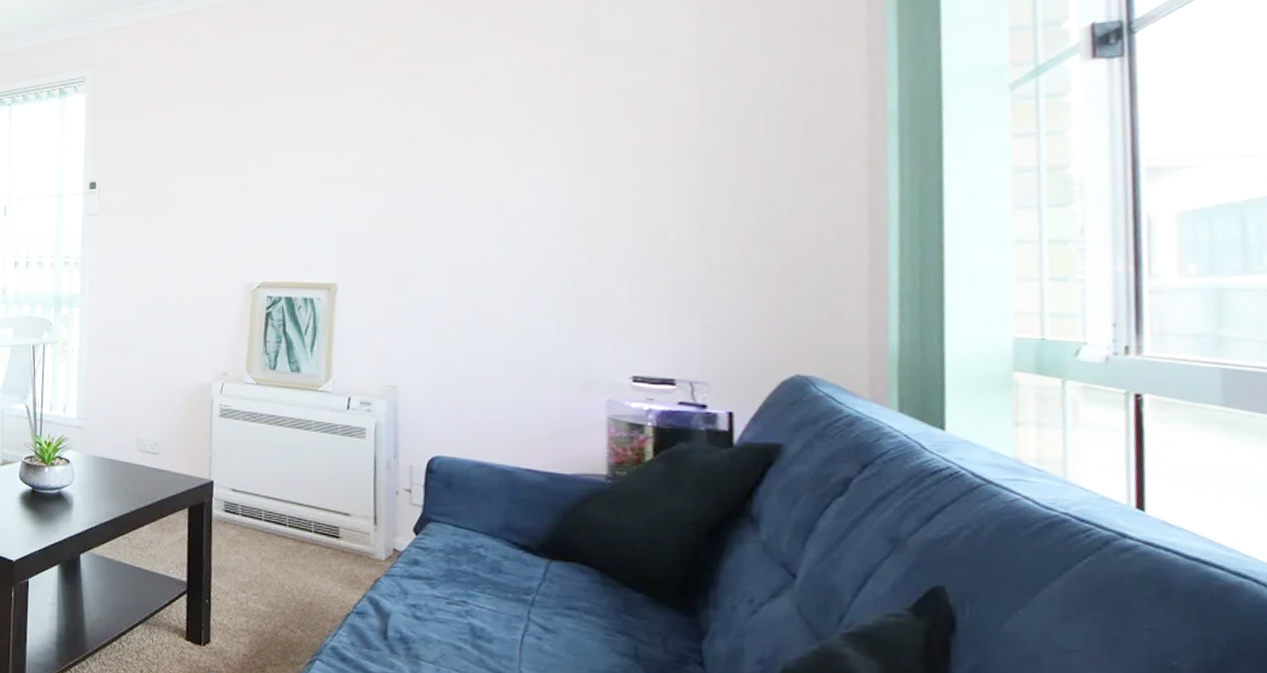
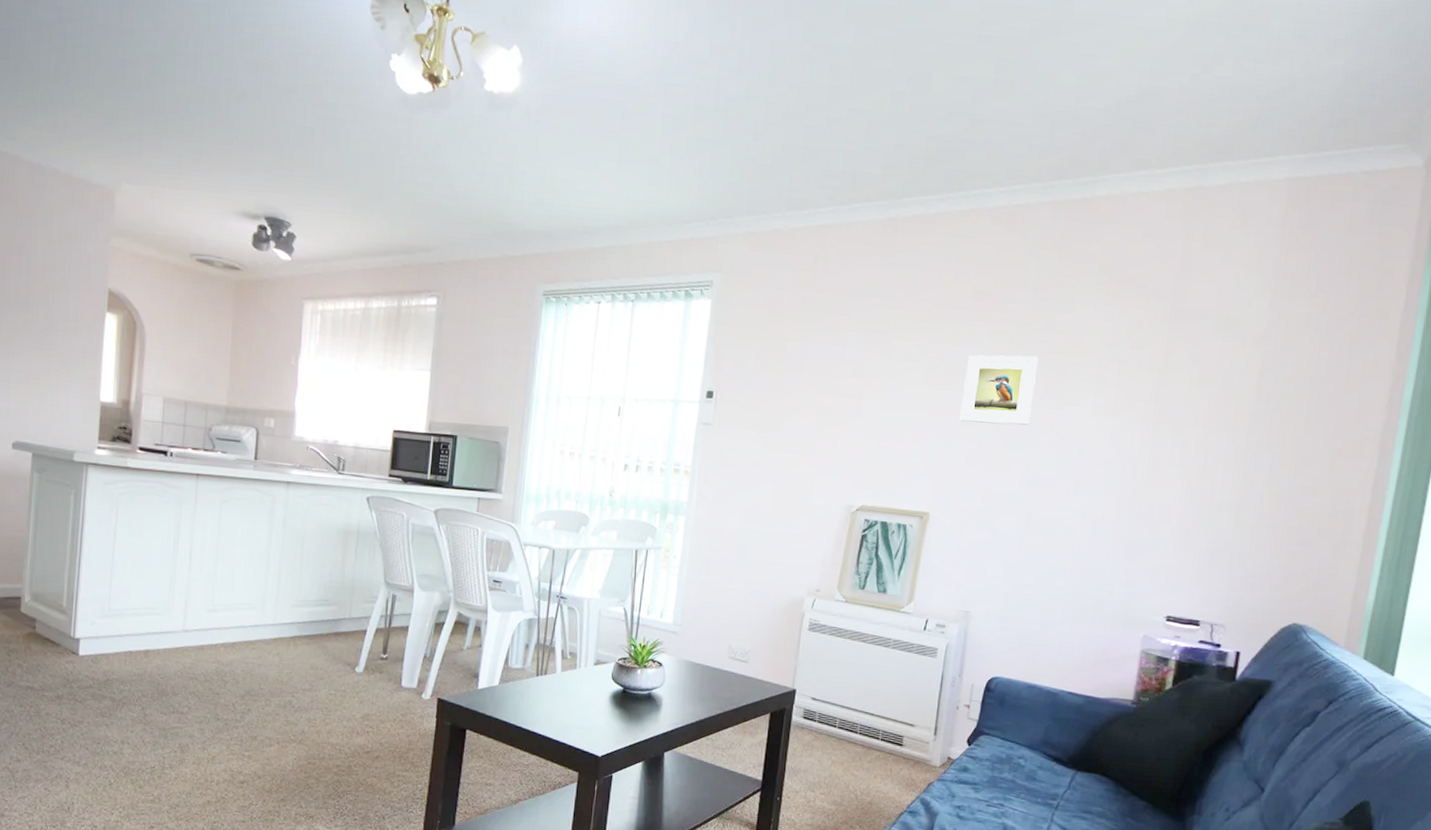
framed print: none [357,110,437,187] -> present [959,355,1039,425]

